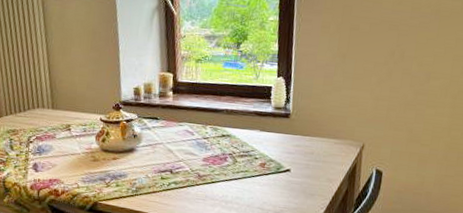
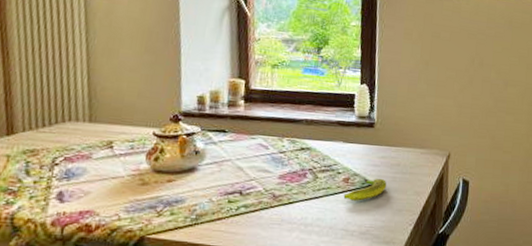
banana: none [259,164,301,184] -> present [343,178,387,201]

